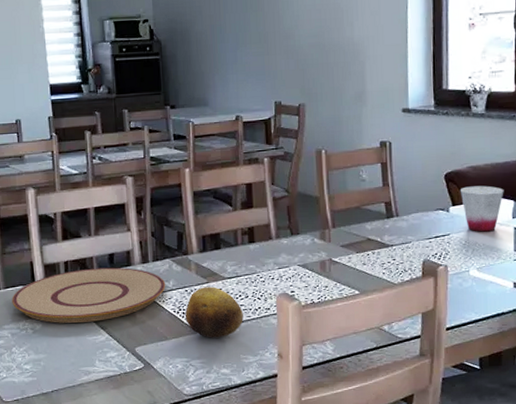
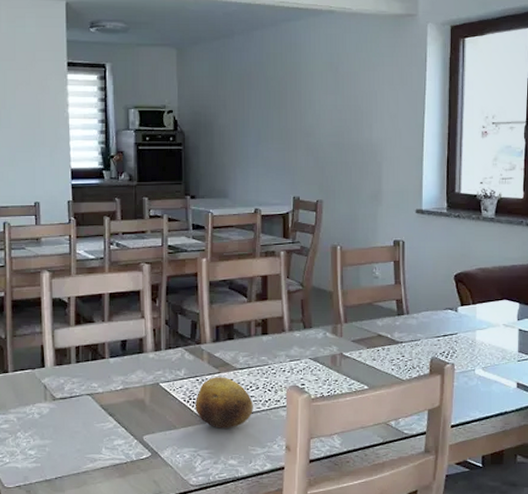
plate: present [12,267,166,323] -> none [20,354,177,409]
cup: present [460,185,504,232] -> none [468,287,510,332]

